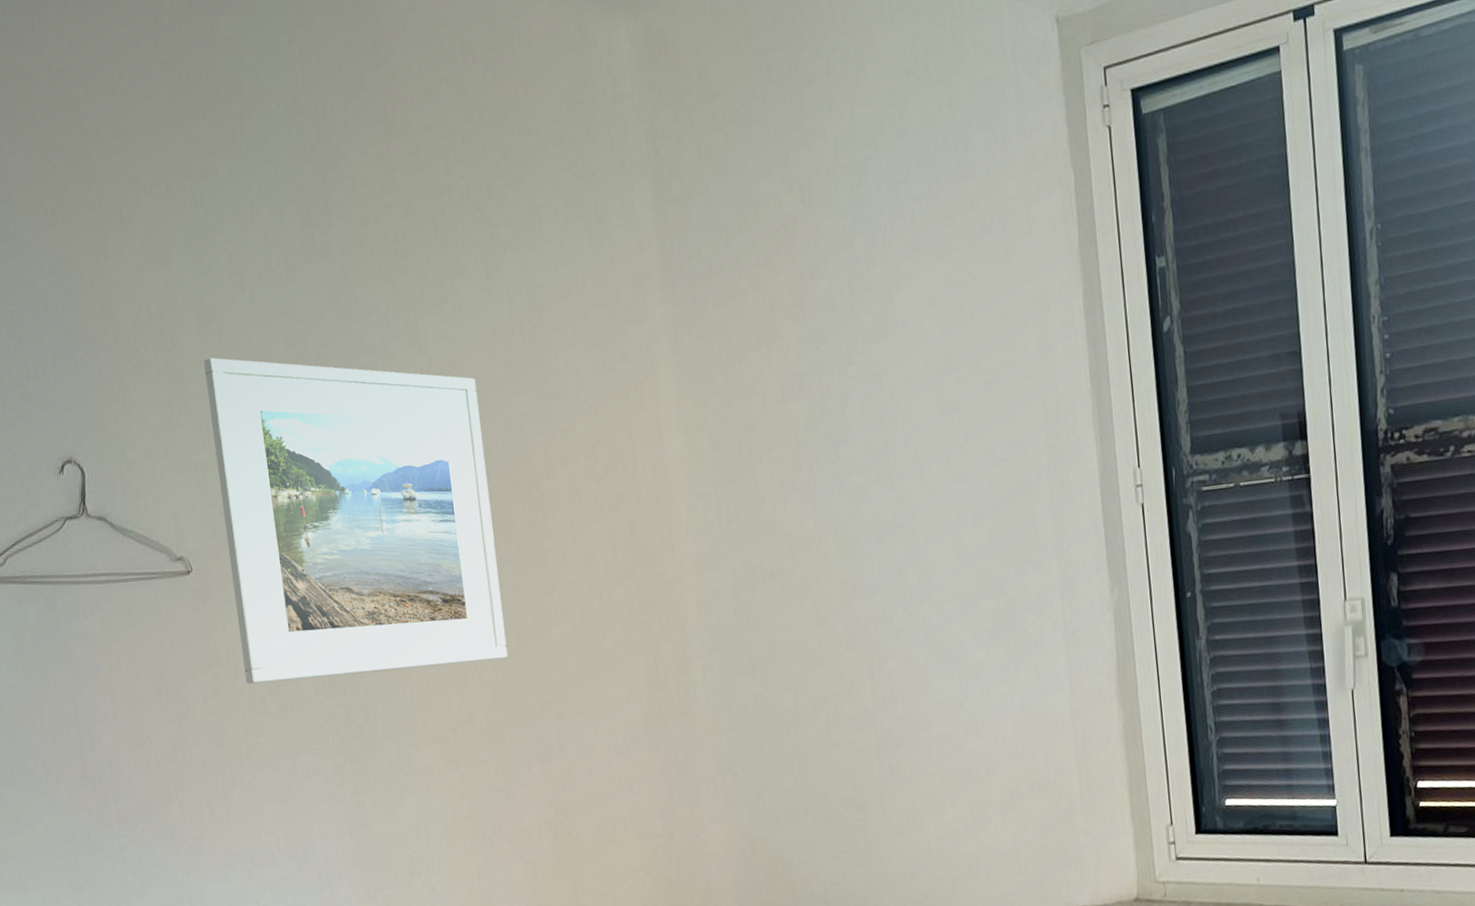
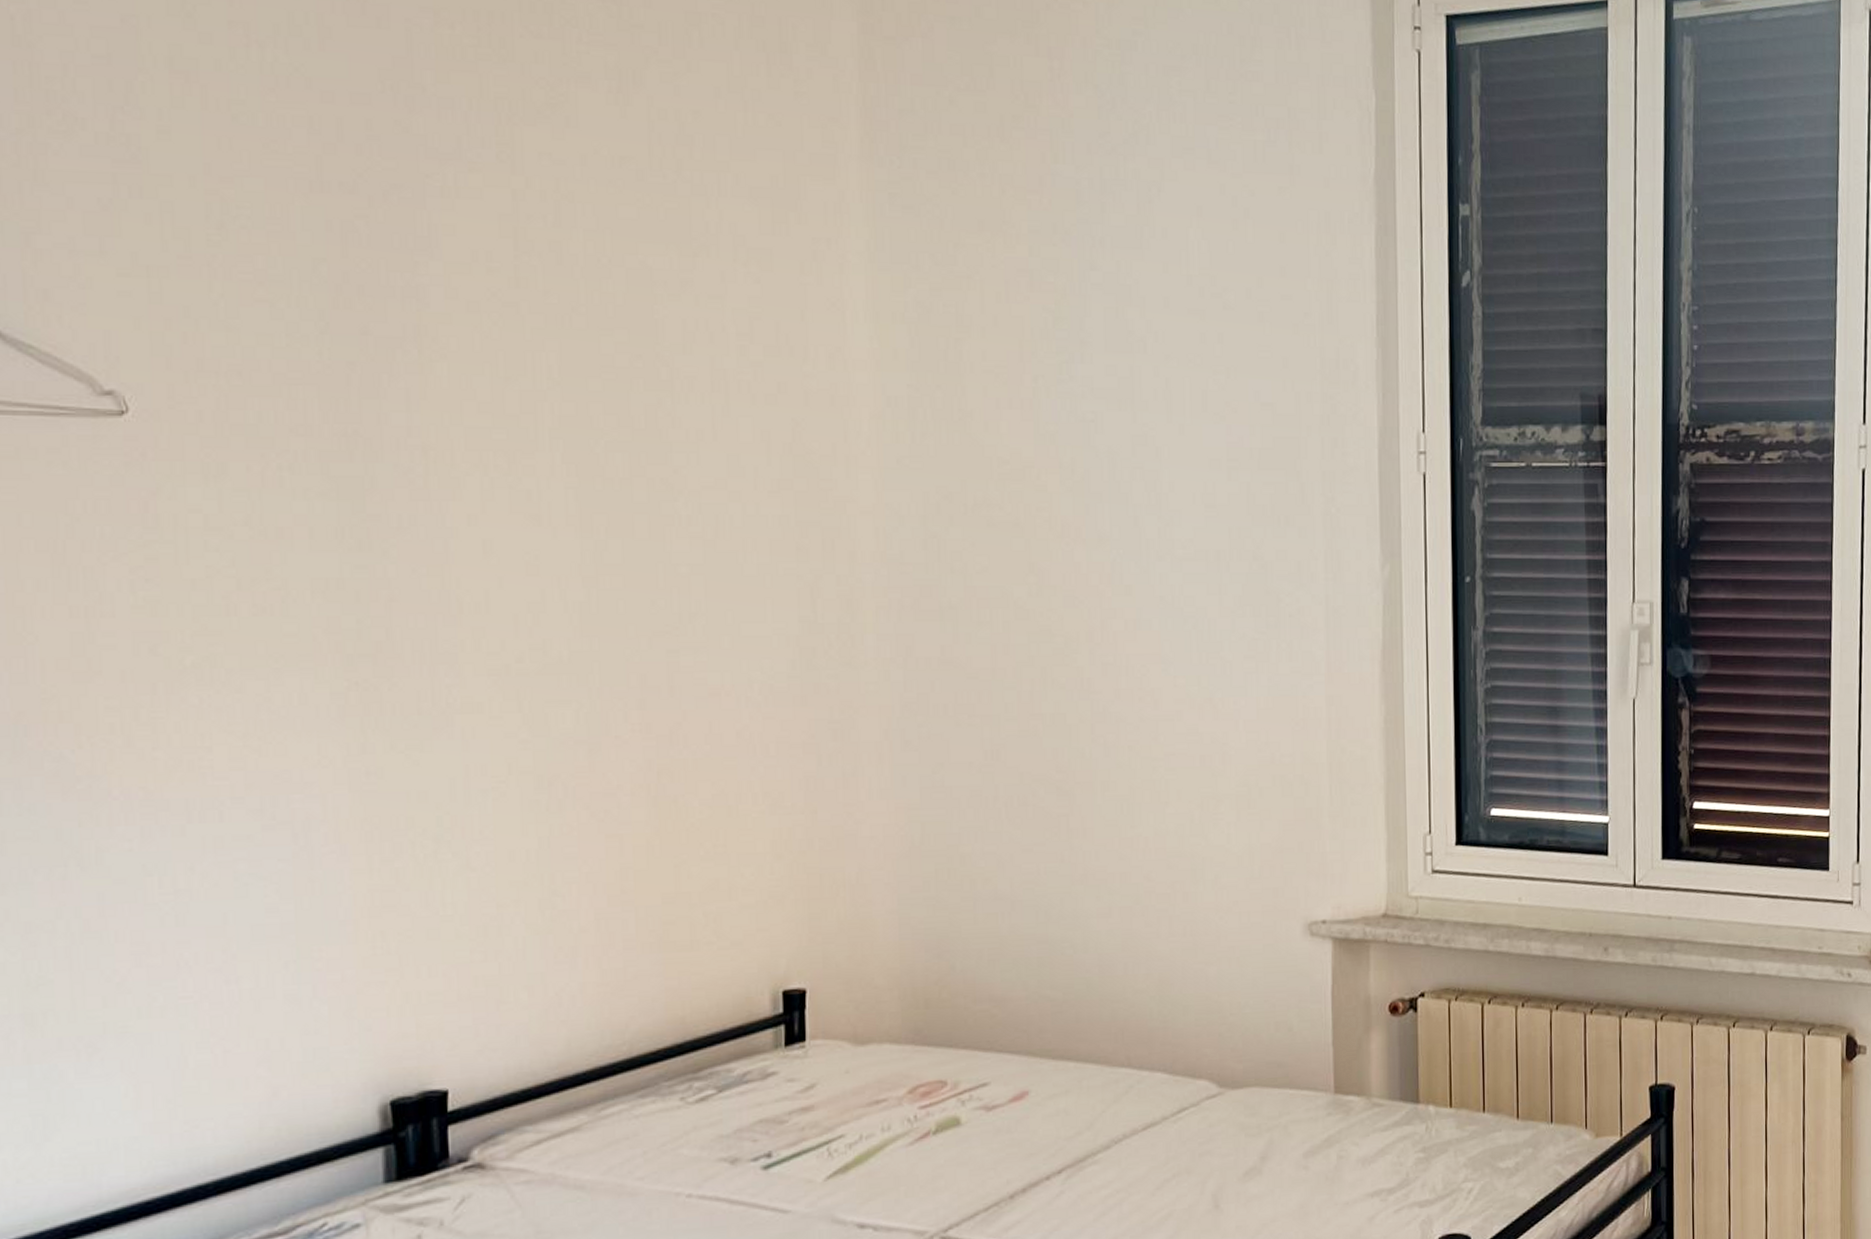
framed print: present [204,358,508,684] -> none [175,129,607,574]

